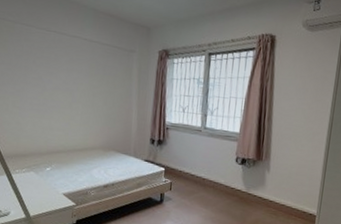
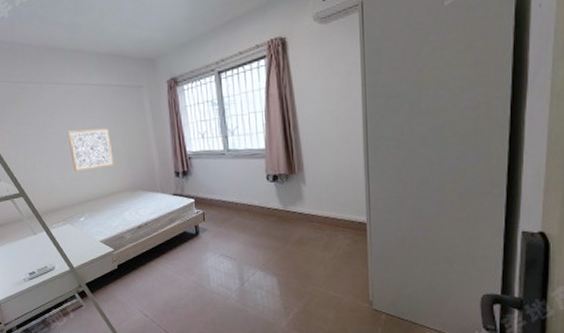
wall art: none [48,79,92,122] -> present [67,128,114,172]

